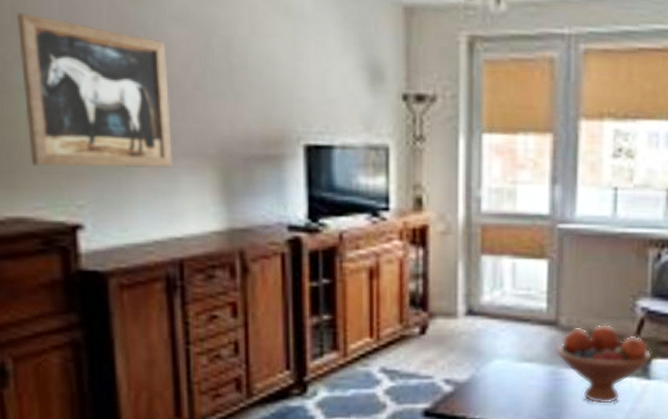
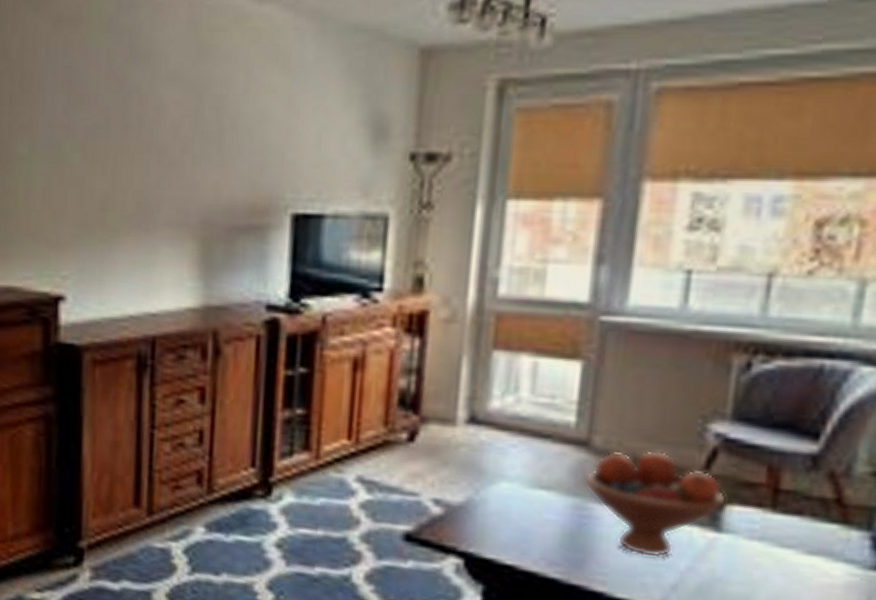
wall art: present [17,13,173,168] -> none [23,82,158,239]

